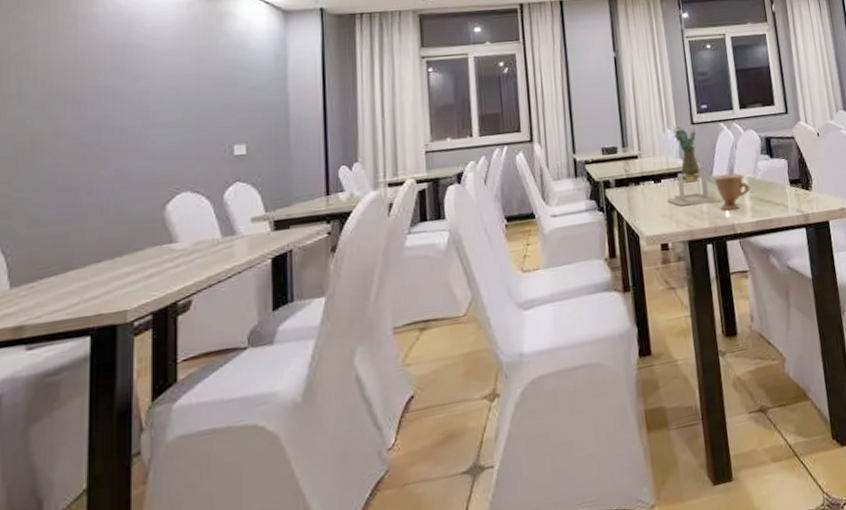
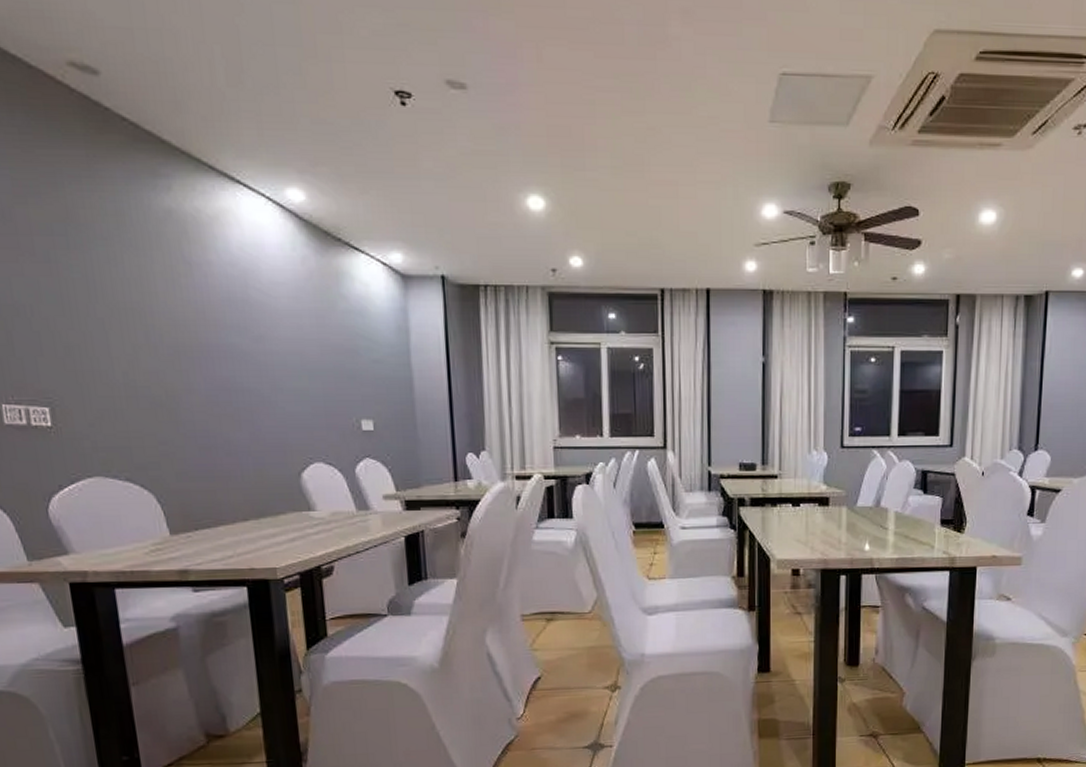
napkin holder: present [666,170,724,207] -> none [803,499,865,534]
vase: present [672,126,701,183] -> none [819,447,844,510]
teacup: present [712,174,751,211] -> none [856,506,896,543]

